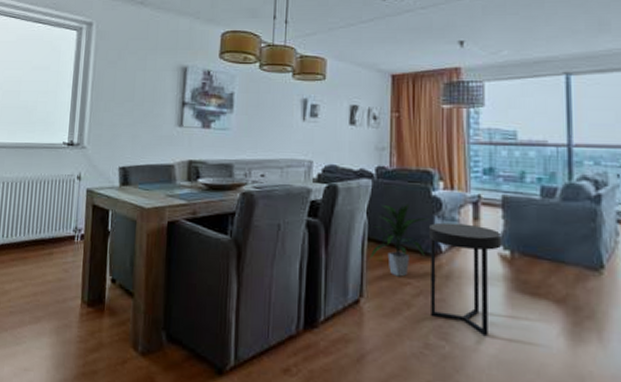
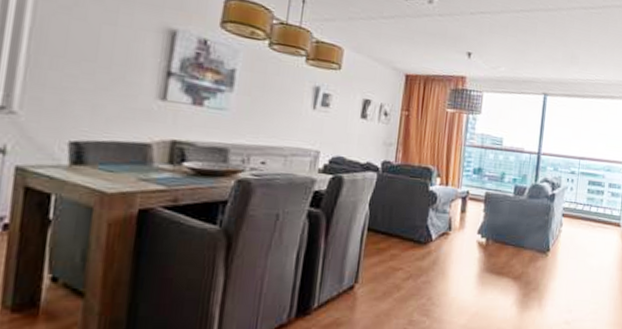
indoor plant: present [370,202,430,277] -> none [368,195,425,263]
side table: present [429,222,502,337] -> none [417,214,482,310]

